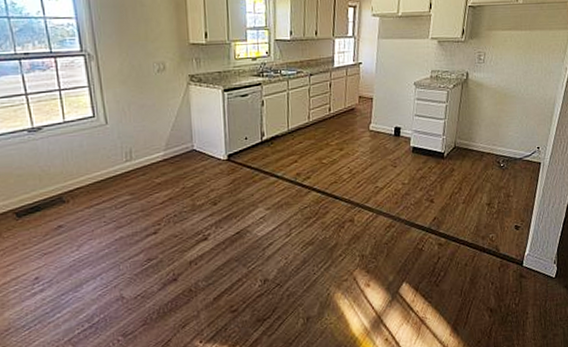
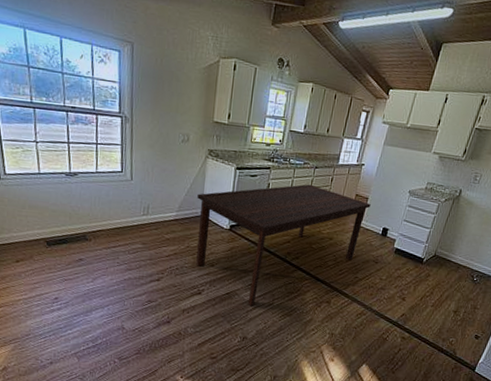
dining table: none [185,94,377,242] -> present [196,184,371,306]

